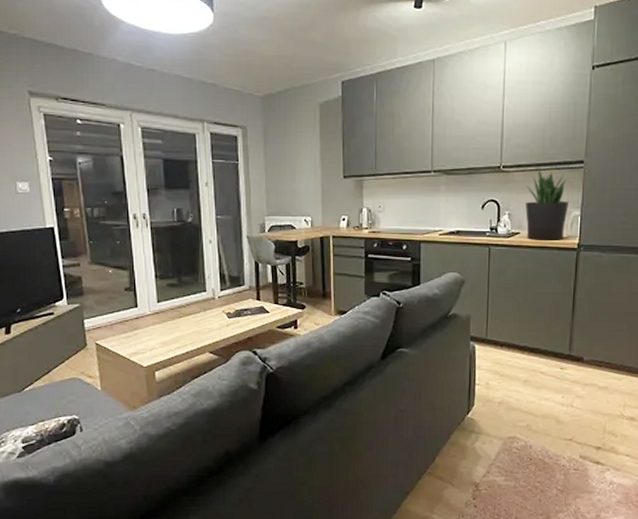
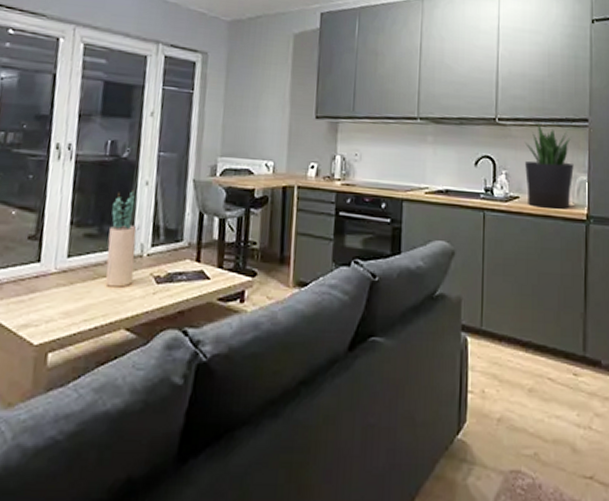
vase: none [186,247,209,323] -> present [105,189,137,288]

